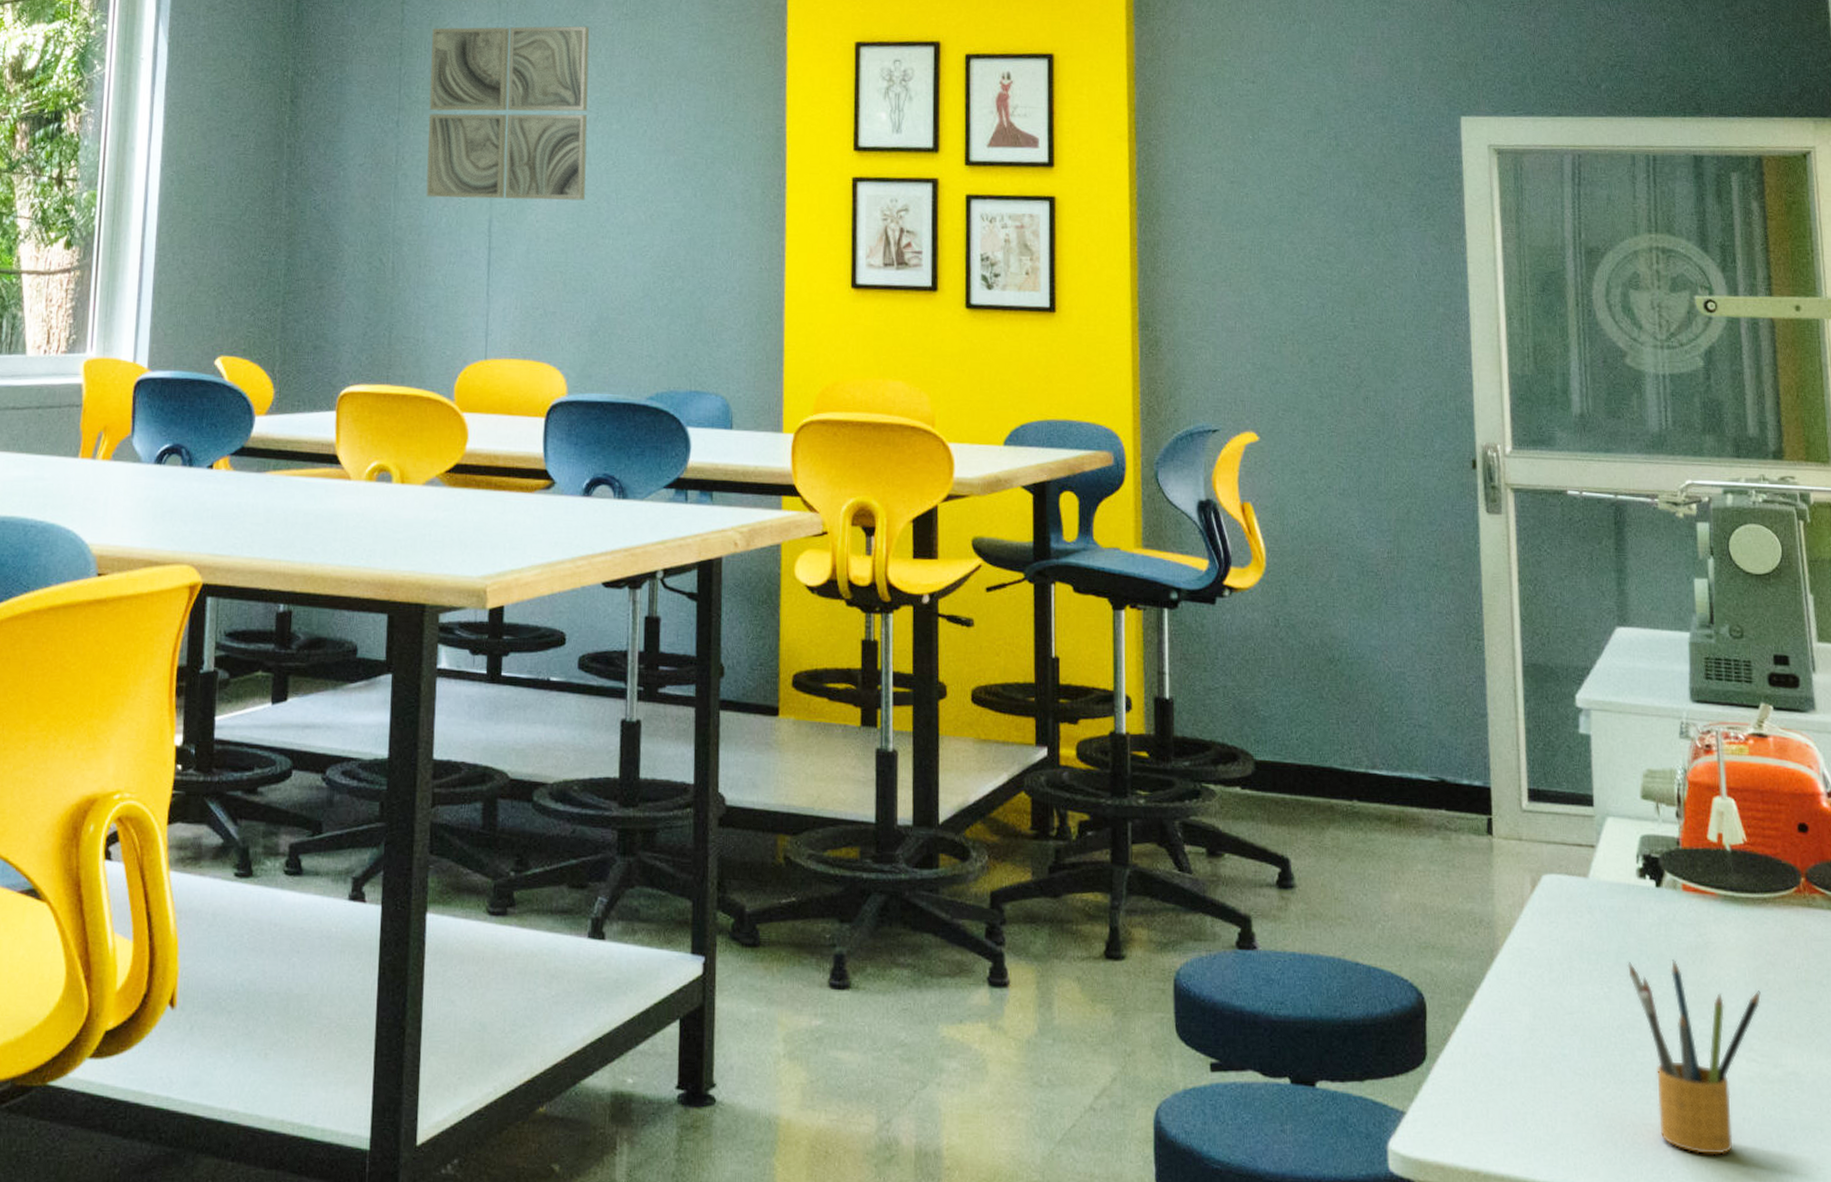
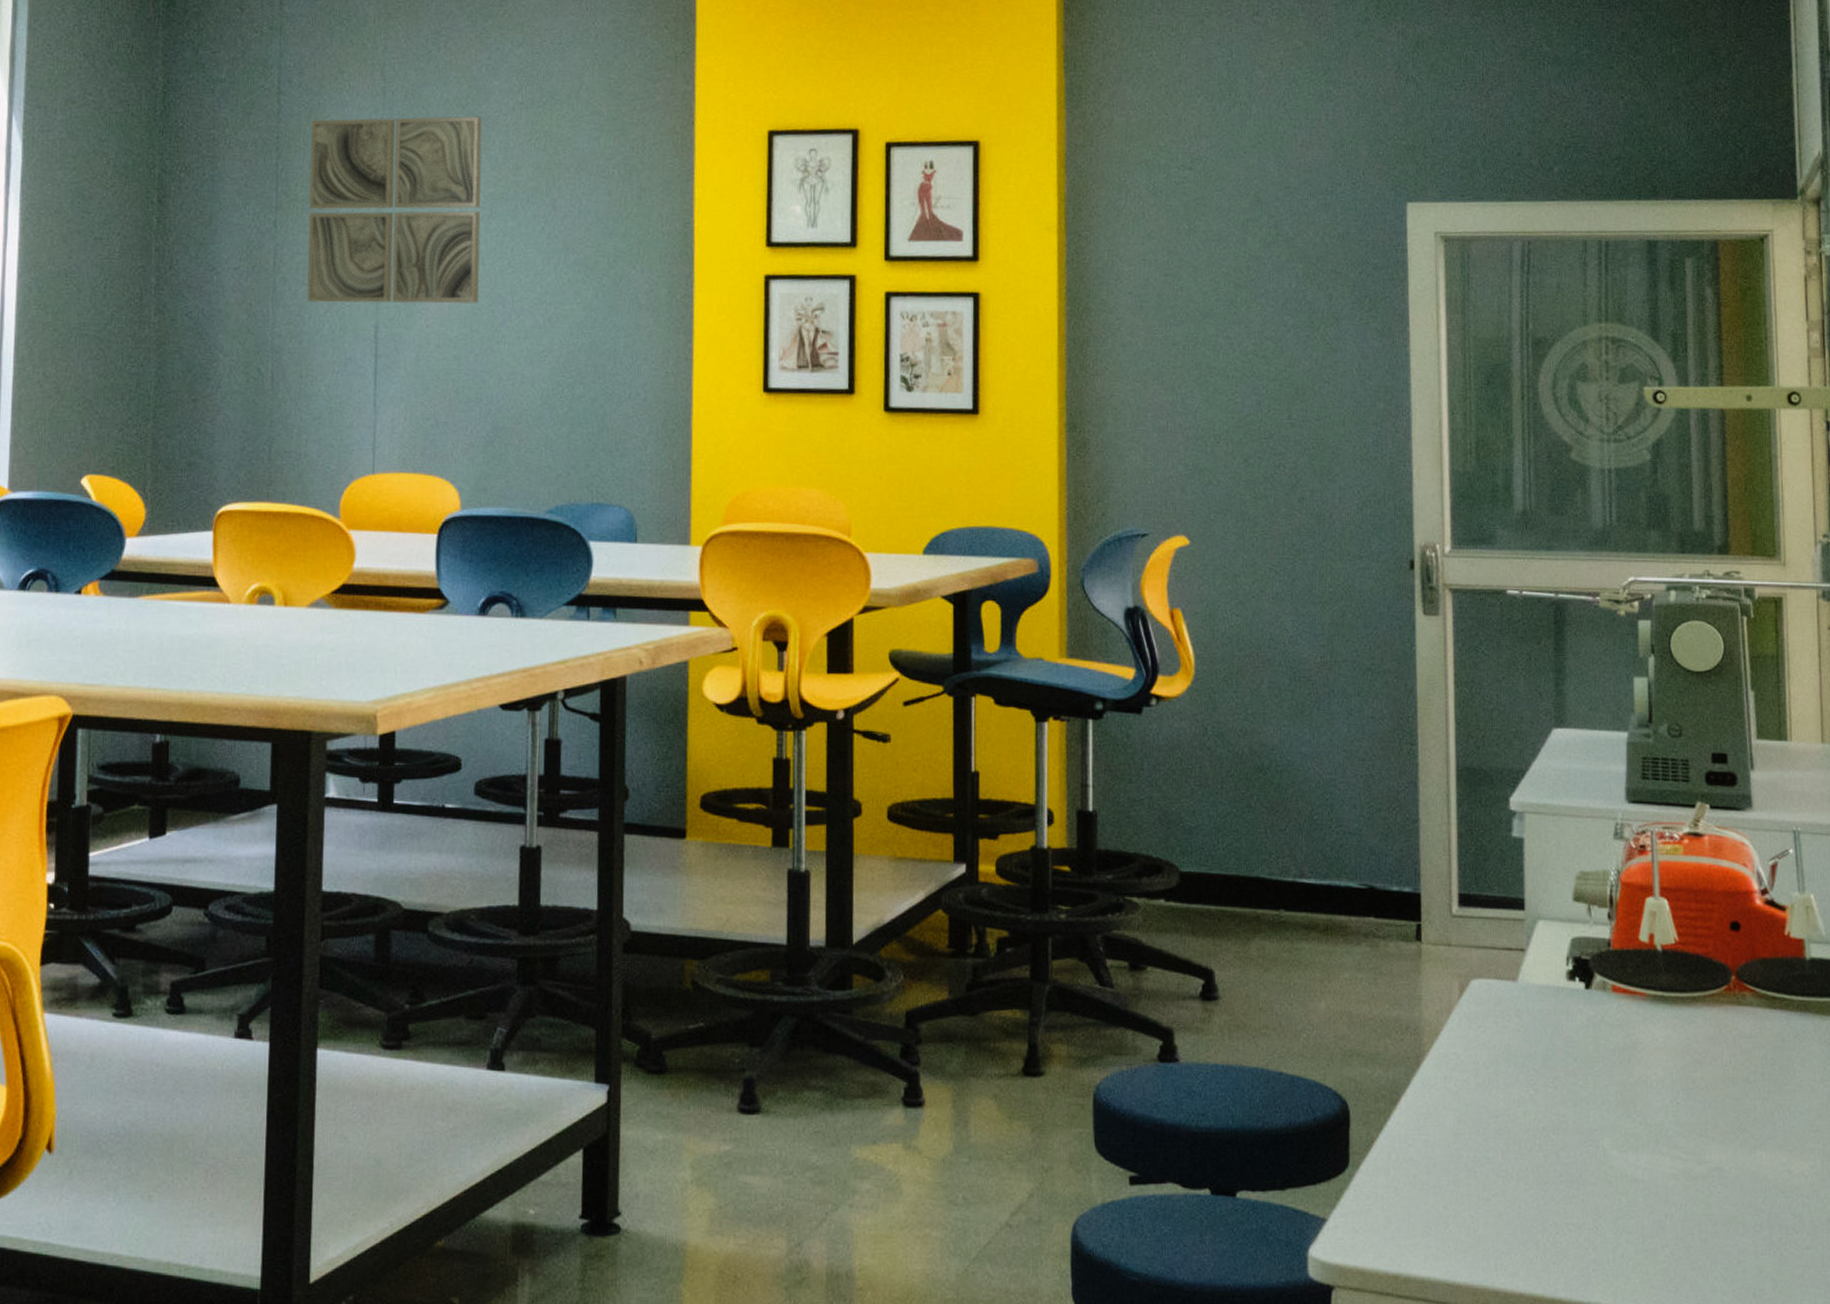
pencil box: present [1627,958,1761,1155] -> none [1554,1059,1687,1251]

